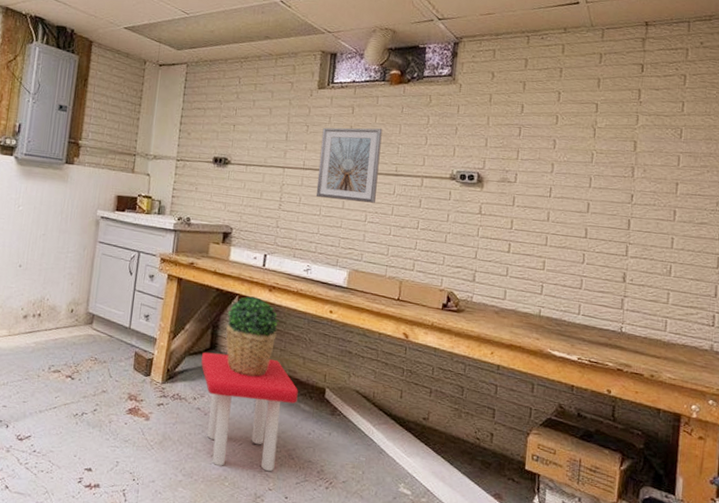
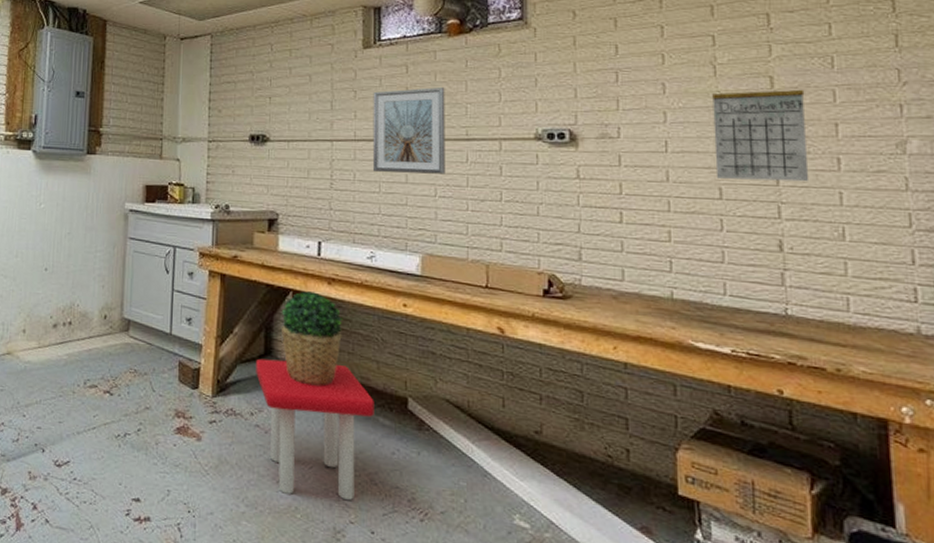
calendar: none [584,137,658,228] -> present [712,72,810,182]

